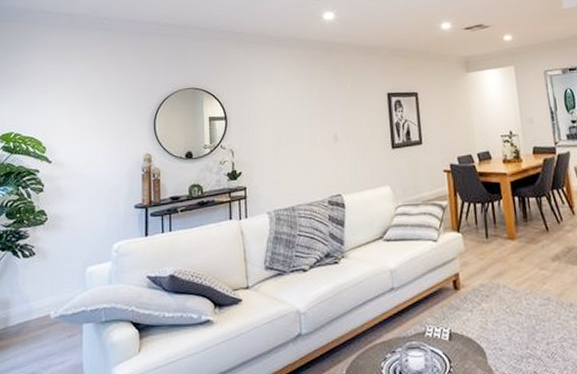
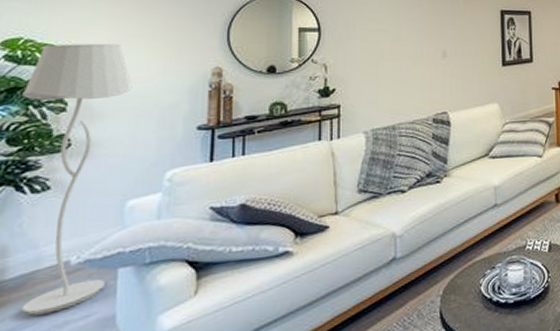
floor lamp: none [15,135,87,357] -> present [22,43,132,316]

